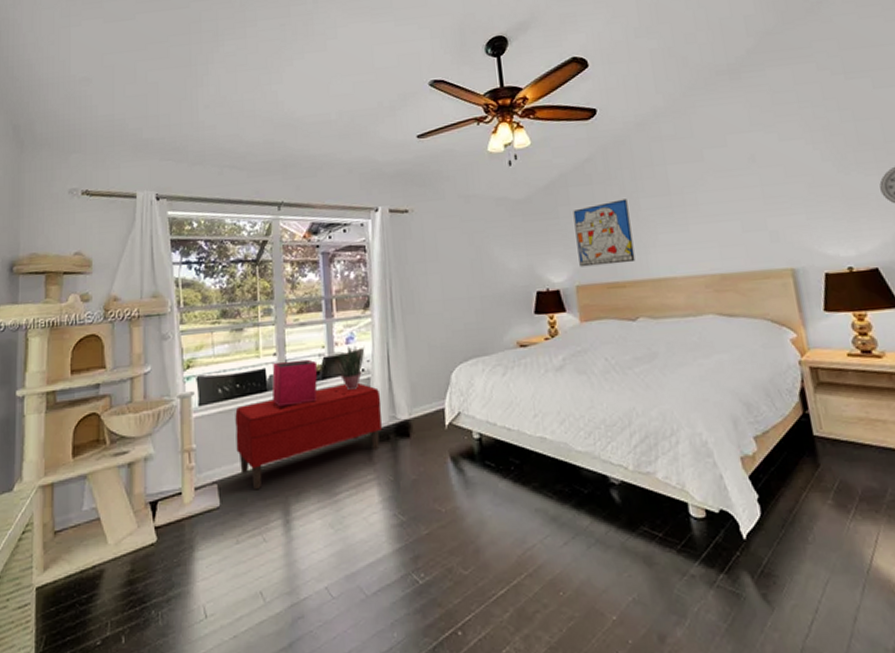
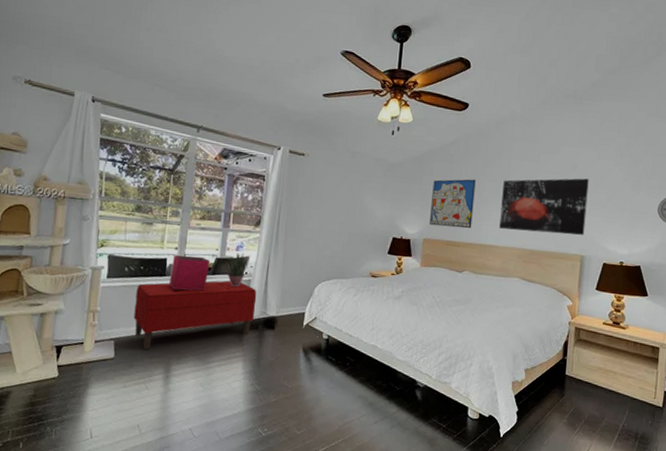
wall art: none [663,168,789,255] -> present [499,178,589,236]

